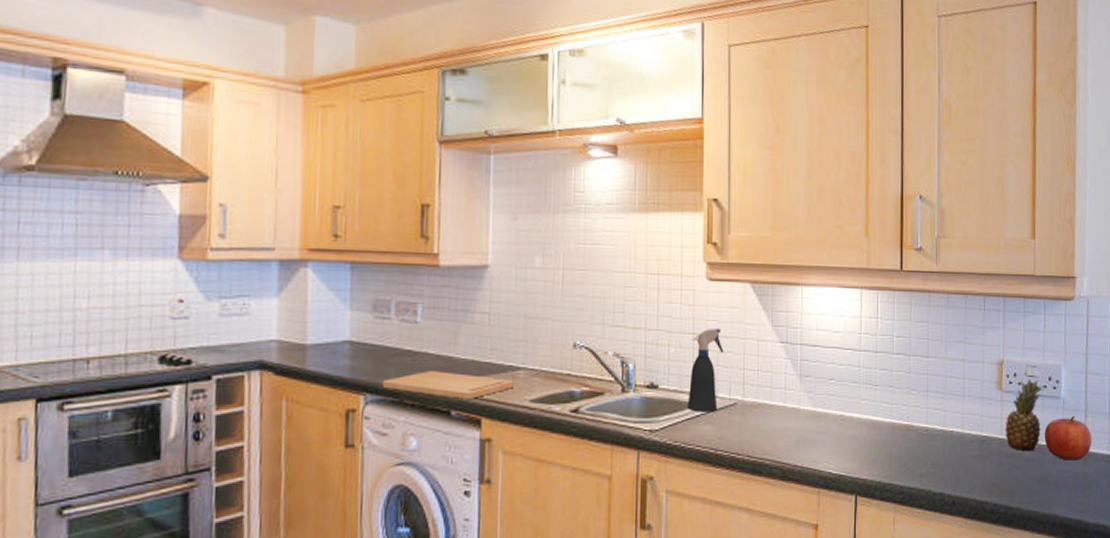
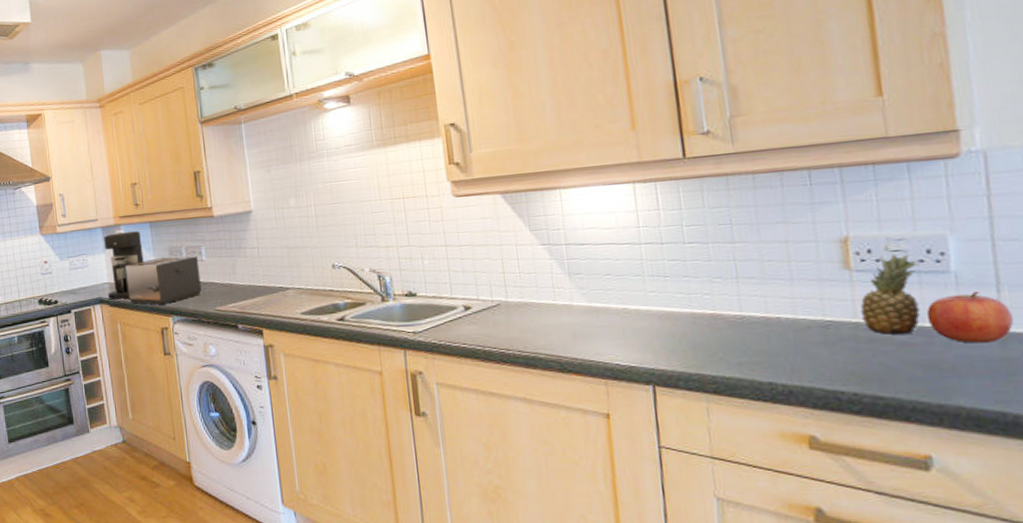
coffee maker: none [274,271,336,365] -> present [103,231,144,300]
toaster: none [303,311,412,377] -> present [124,256,202,305]
cutting board: present [382,371,514,399] -> none [183,295,286,316]
spray bottle: present [687,327,724,412] -> none [444,238,480,314]

